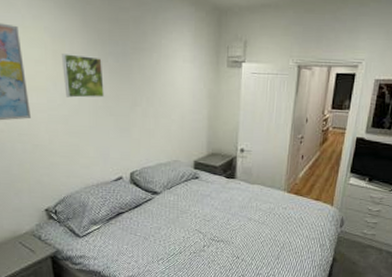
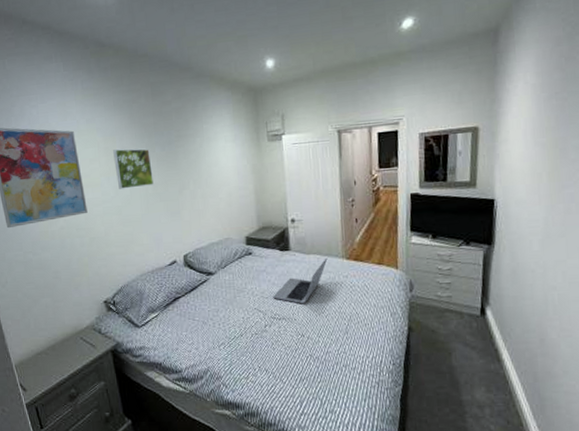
laptop: none [214,189,270,230] -> present [273,257,328,304]

